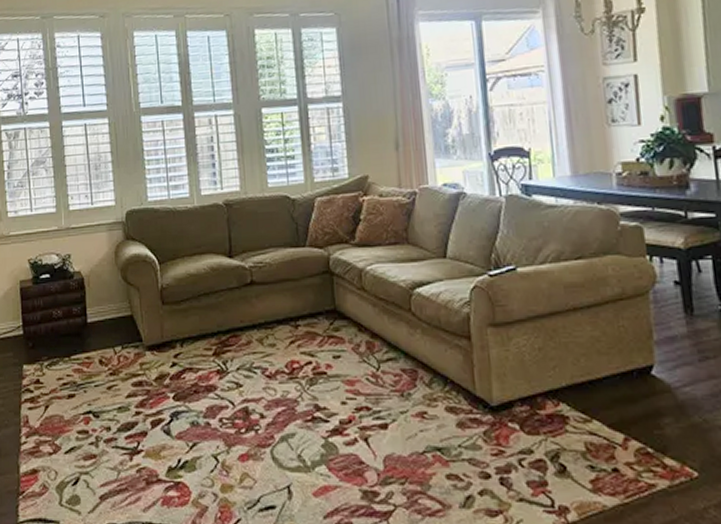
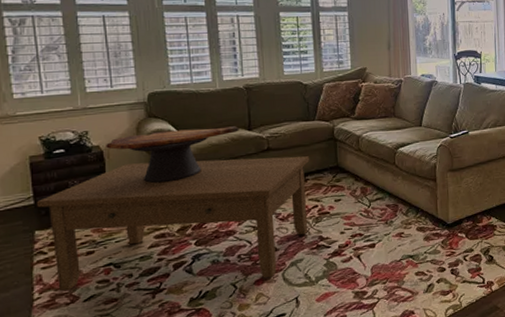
coffee table: none [26,293,301,454] -> present [37,156,310,291]
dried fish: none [86,252,219,319] -> present [106,126,239,184]

